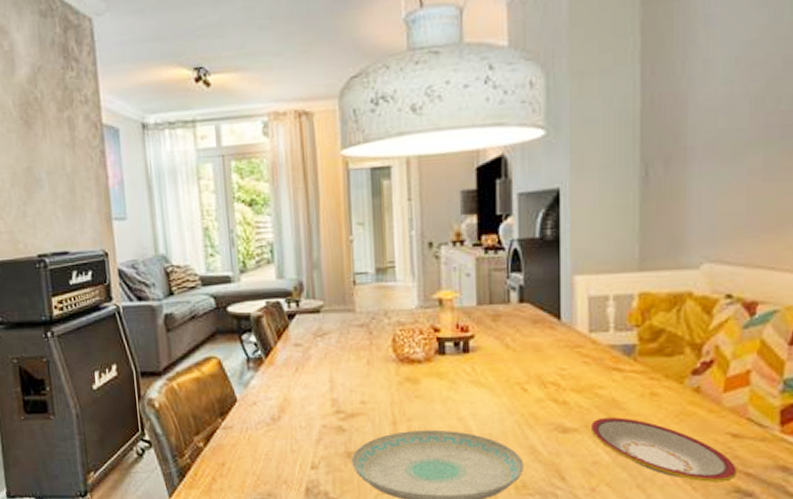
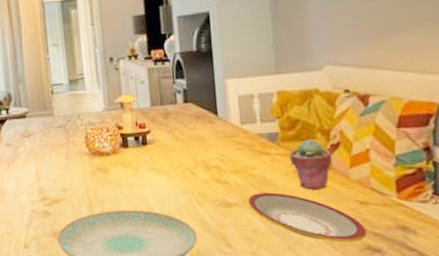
potted succulent: none [647,355,703,417] -> present [289,139,333,190]

